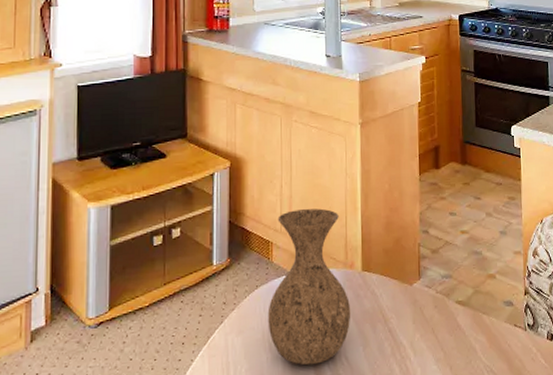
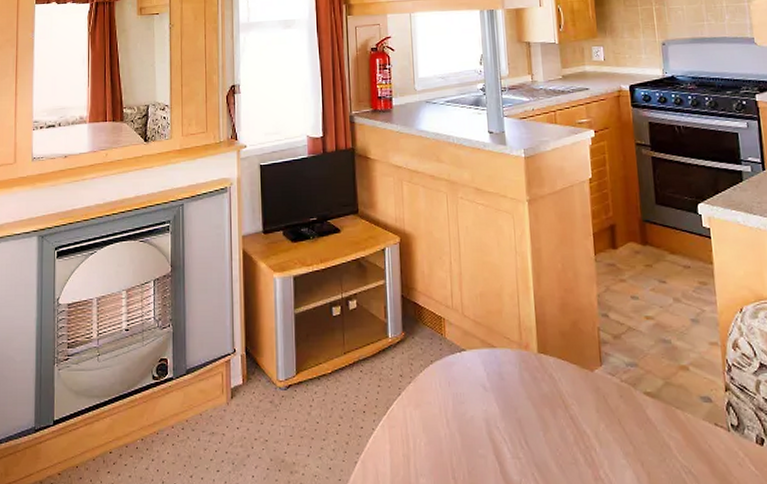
vase: present [267,208,351,366] -> none [443,286,529,446]

